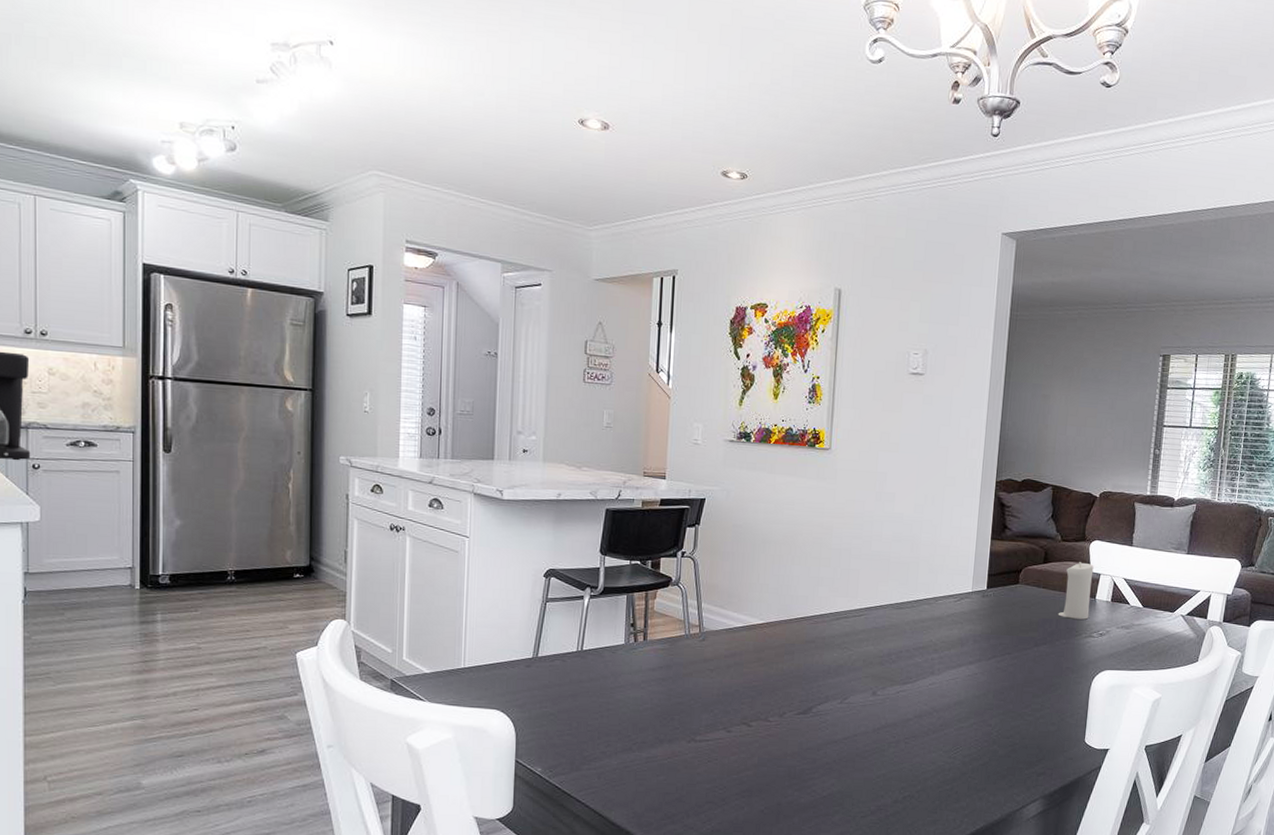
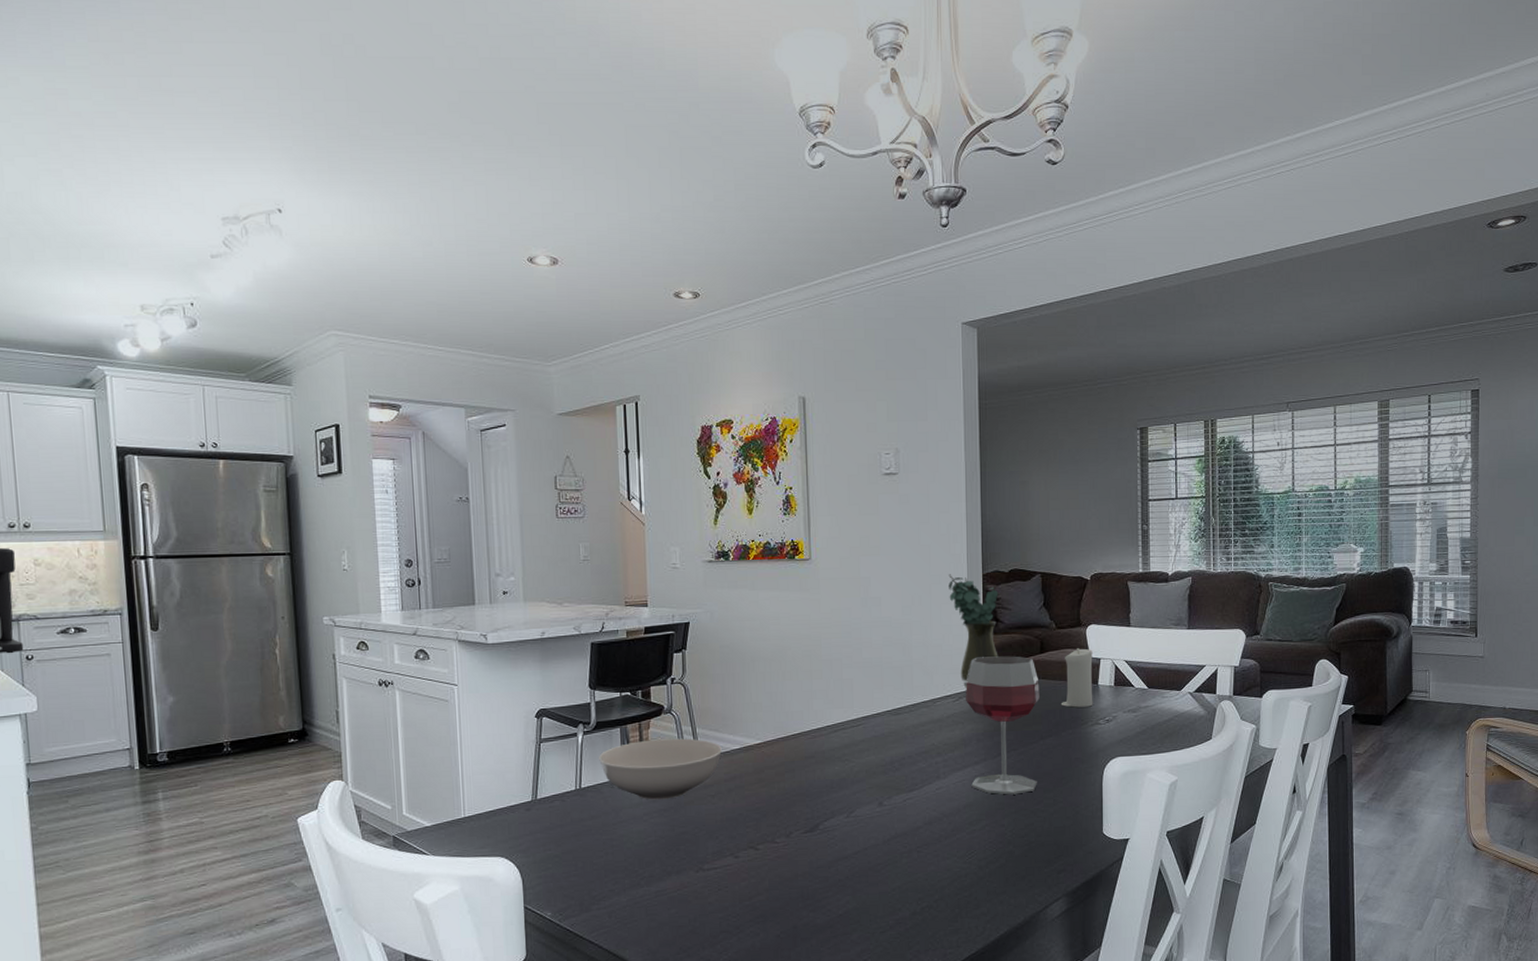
bowl: none [602,609,726,669] -> present [598,738,723,800]
vase: none [961,478,1010,591] -> present [948,574,999,690]
wineglass: none [963,561,1040,697] -> present [966,656,1040,795]

